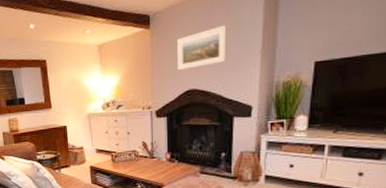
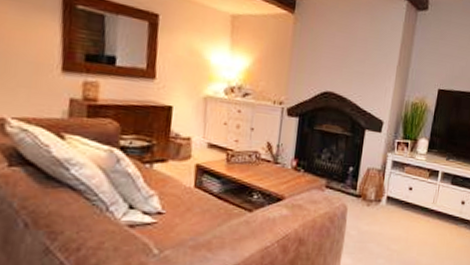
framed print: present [177,25,227,70] -> none [318,31,370,71]

